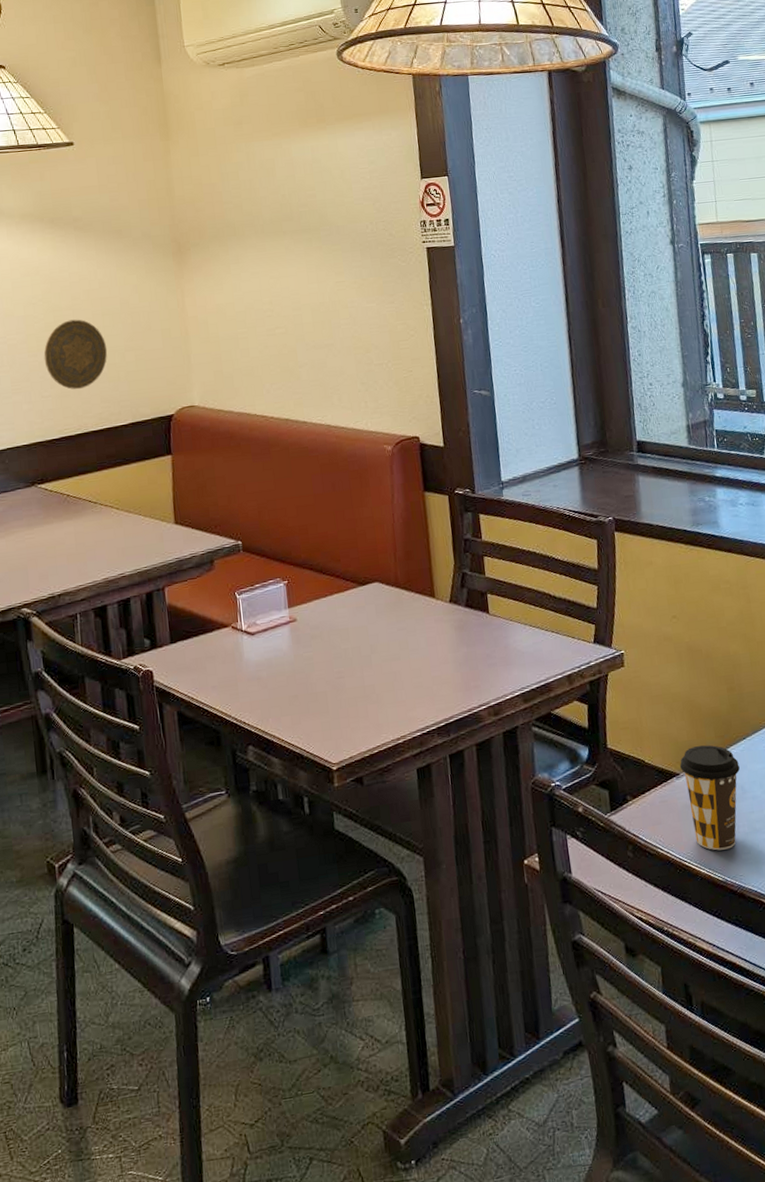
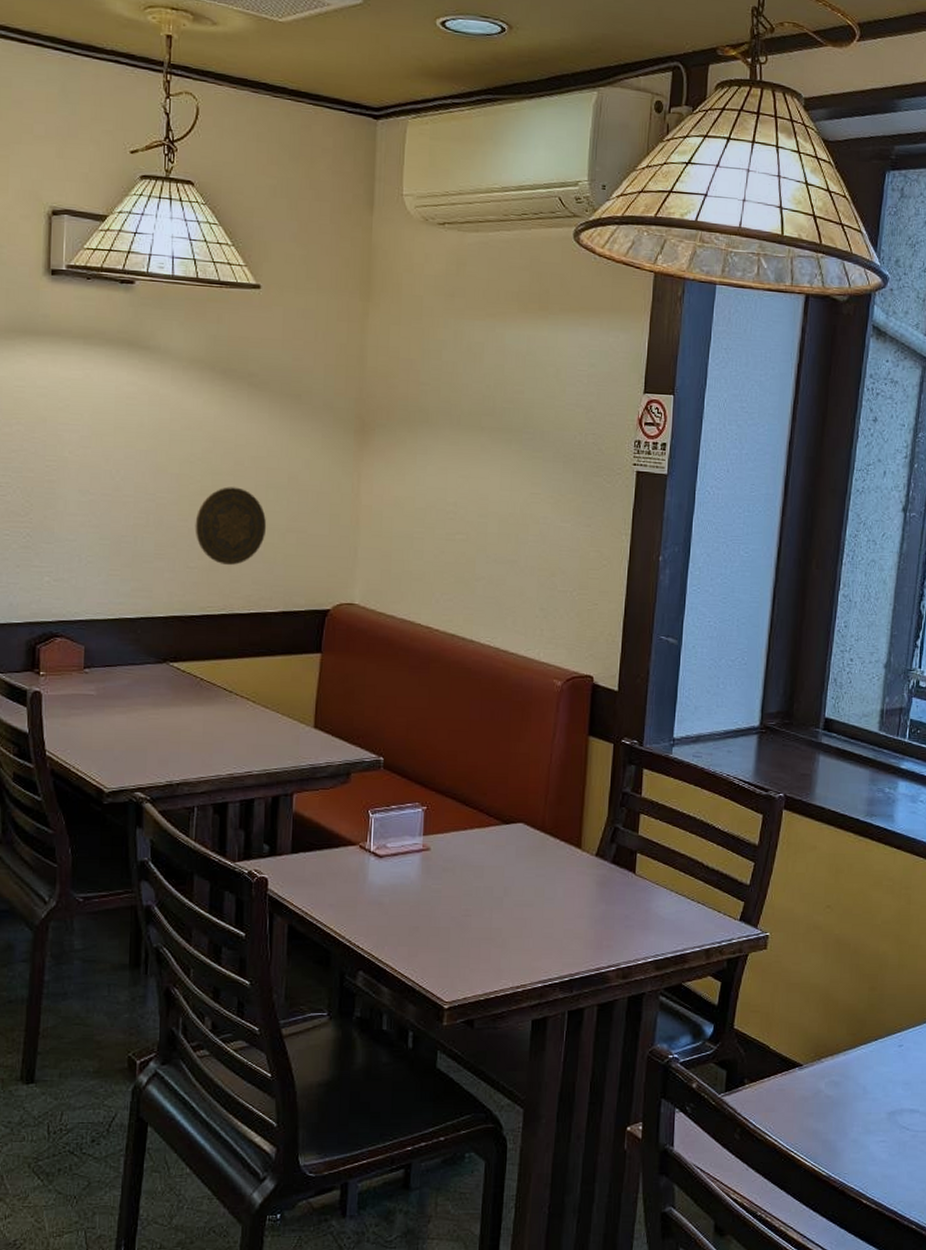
coffee cup: present [679,745,740,851] -> none [804,1040,866,1146]

